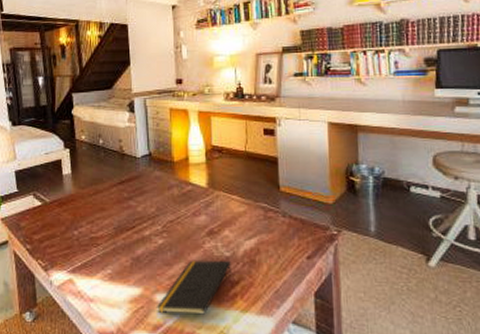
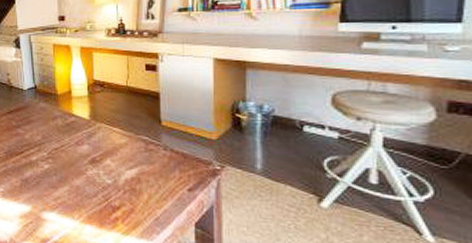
notepad: present [156,260,231,315] -> none [43,185,112,234]

